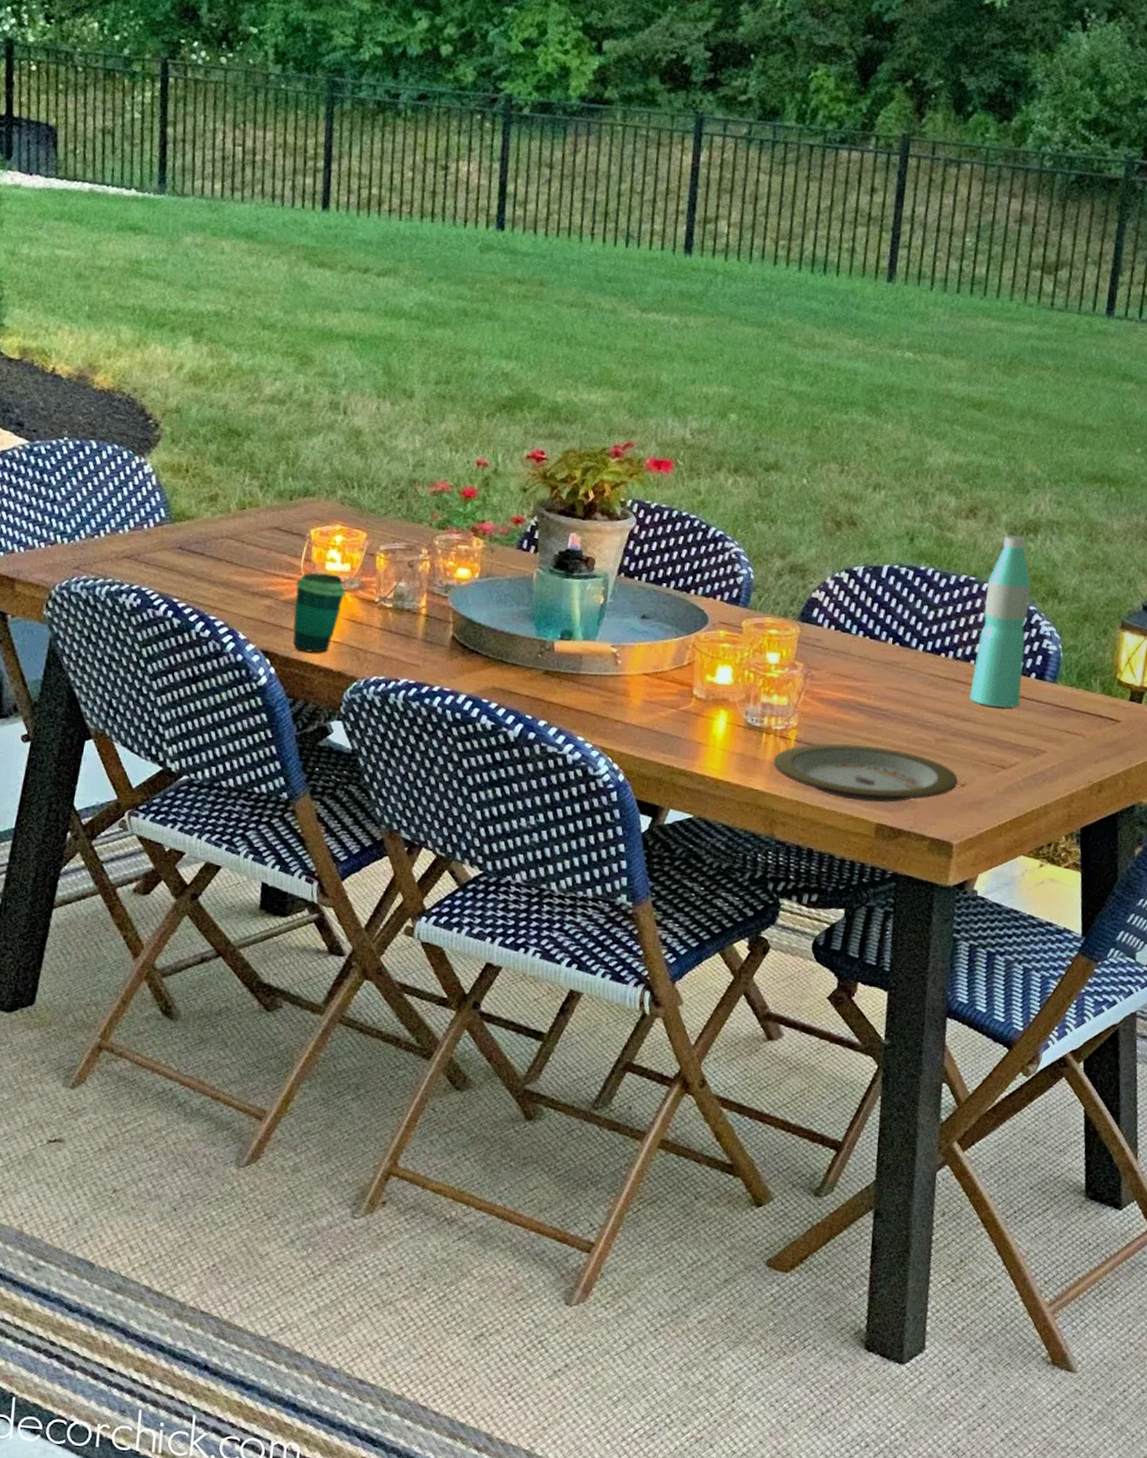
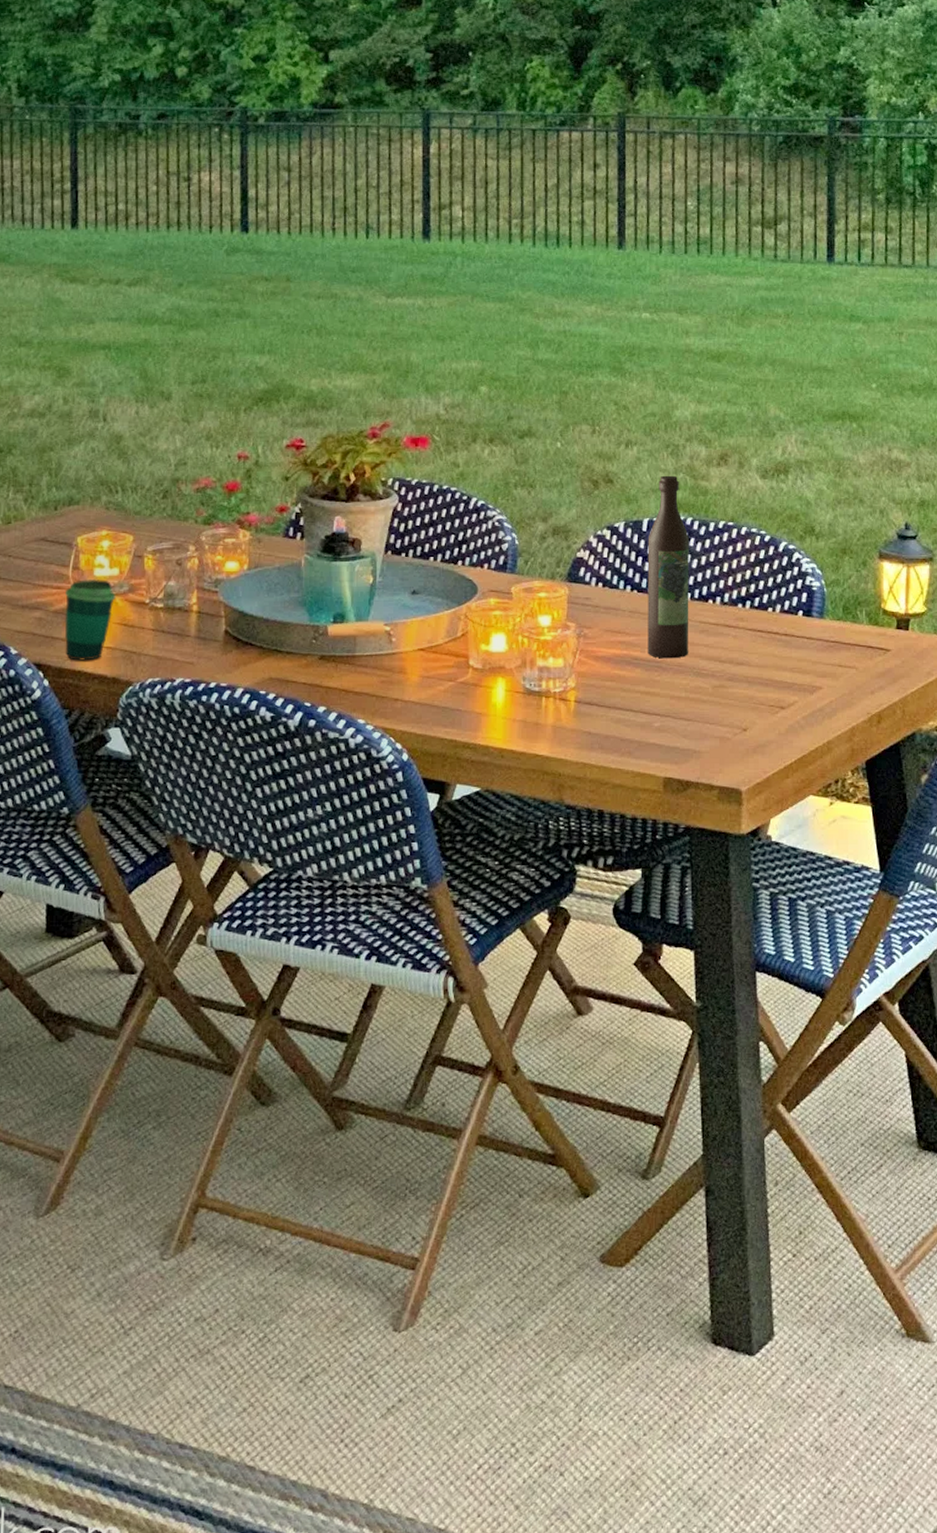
plate: present [773,743,959,803] -> none [555,699,740,756]
wine bottle: none [873,523,928,709] -> present [647,475,689,659]
water bottle: present [969,535,1031,708] -> none [741,478,791,648]

